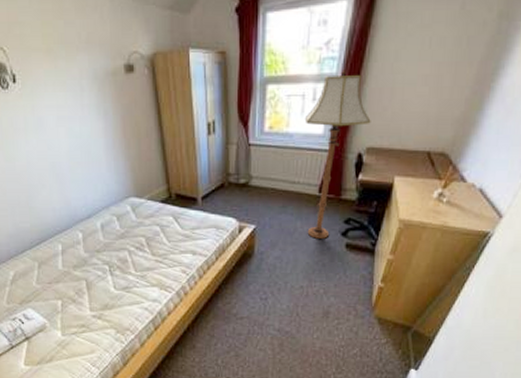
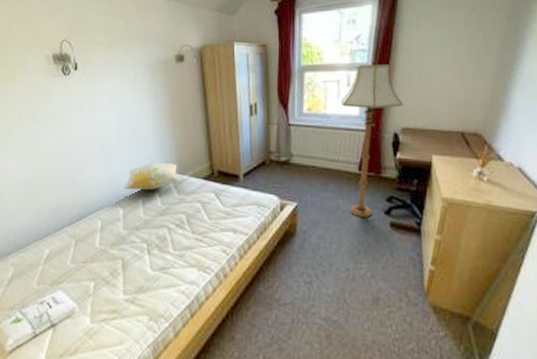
decorative pillow: none [80,185,137,213] -> present [123,162,180,189]

